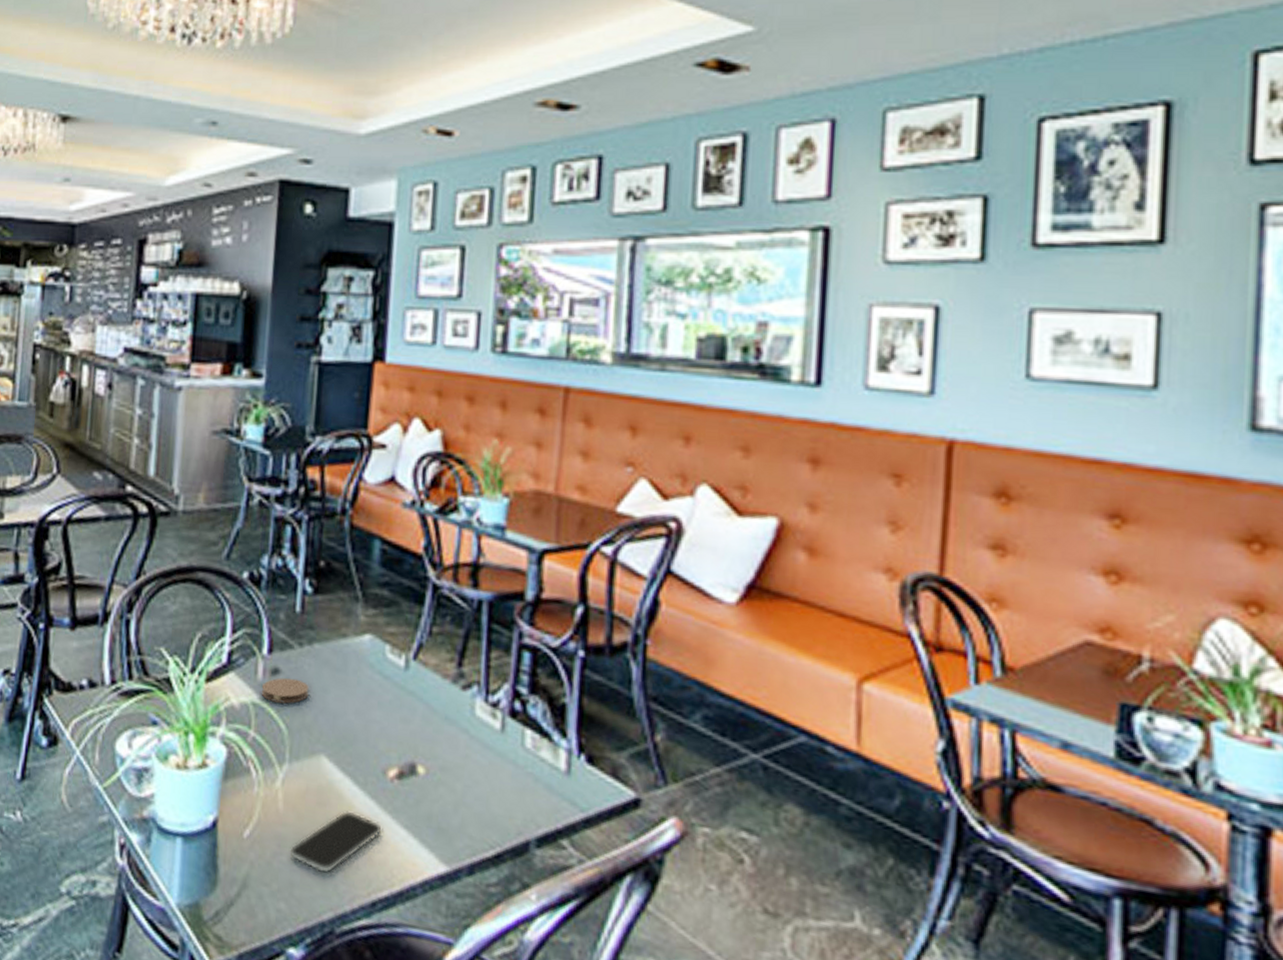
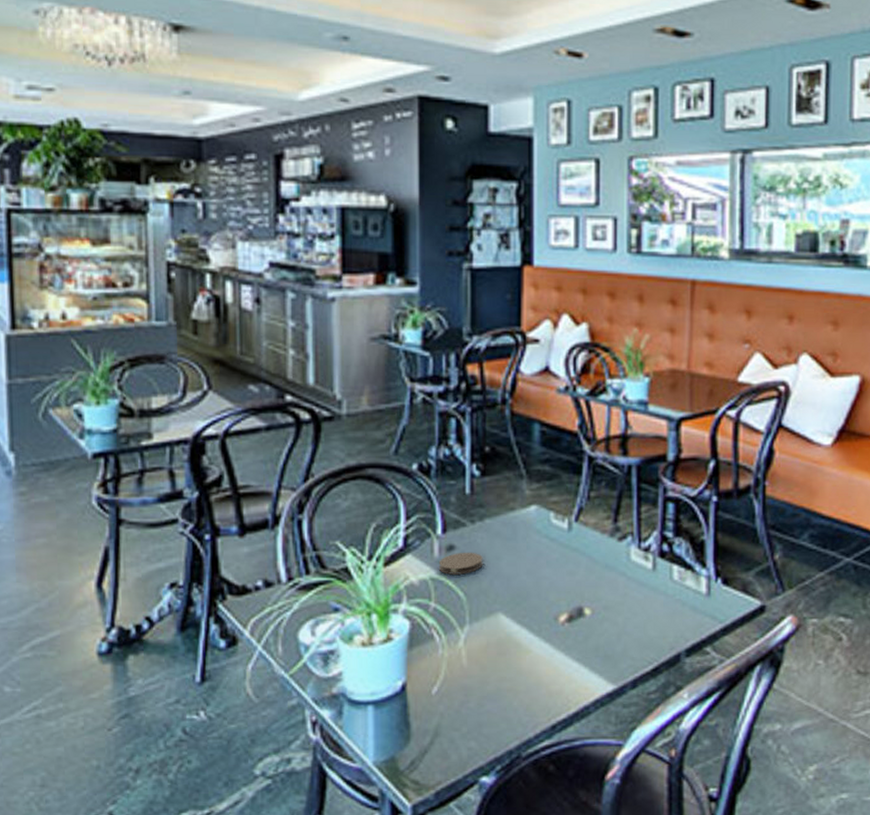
smartphone: present [290,810,382,873] -> none [476,655,557,710]

